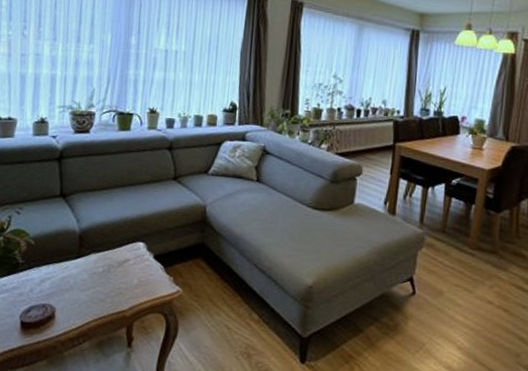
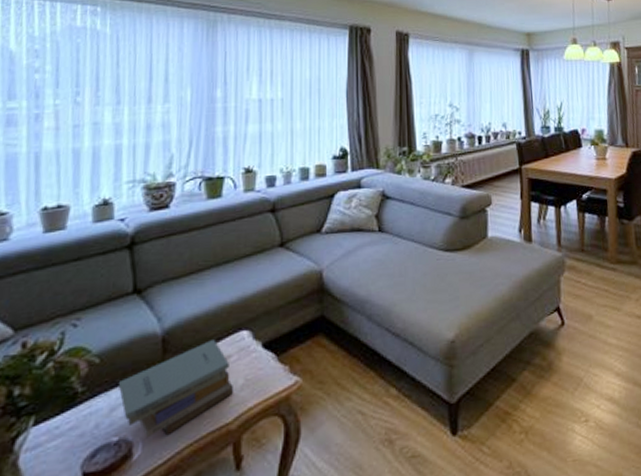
books: none [46,244,130,309] -> present [118,340,234,438]

